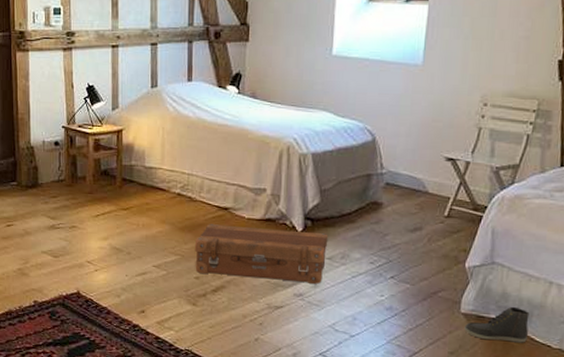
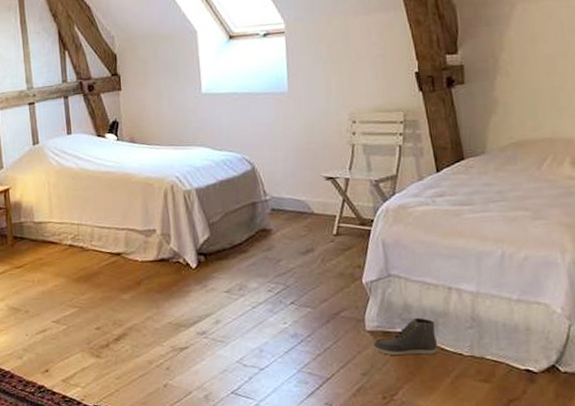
suitcase: present [194,224,329,284] -> none [91,267,224,323]

